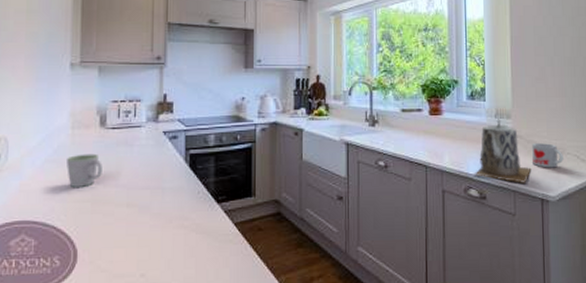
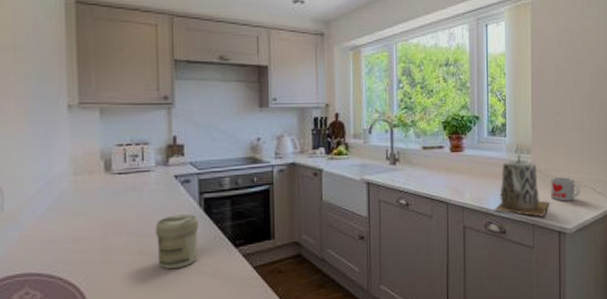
mug: present [67,153,102,187] -> none [70,200,110,236]
jar: none [143,169,184,223] -> present [155,214,198,270]

